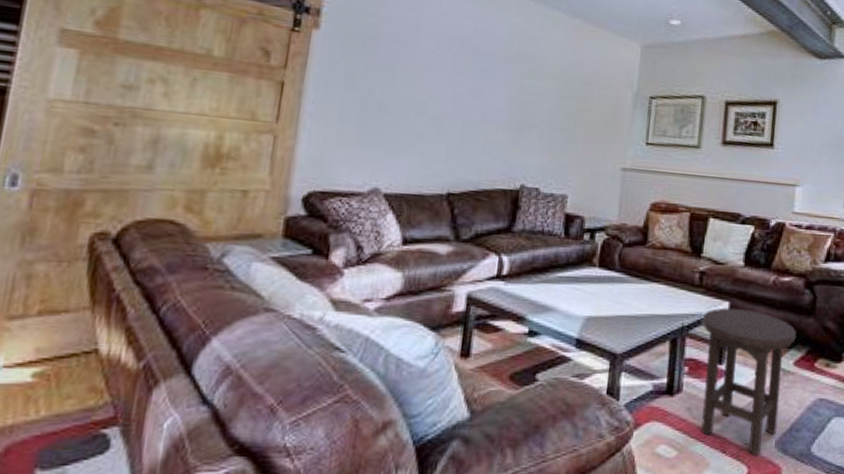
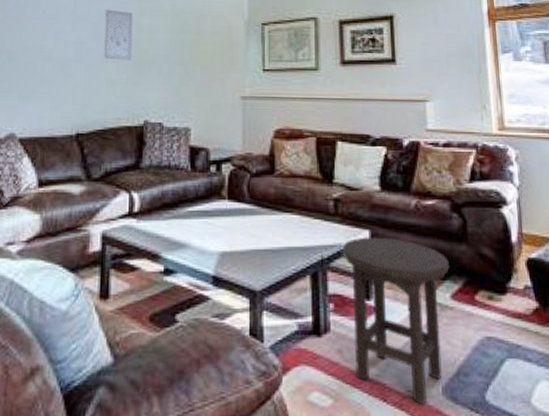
wall art: none [483,66,518,122] -> present [103,9,133,60]

